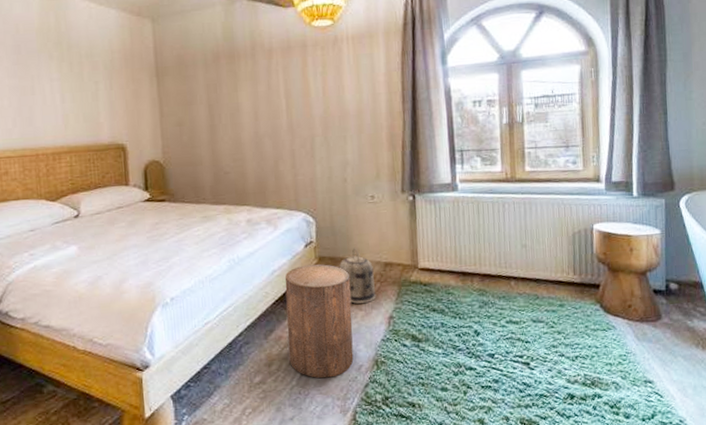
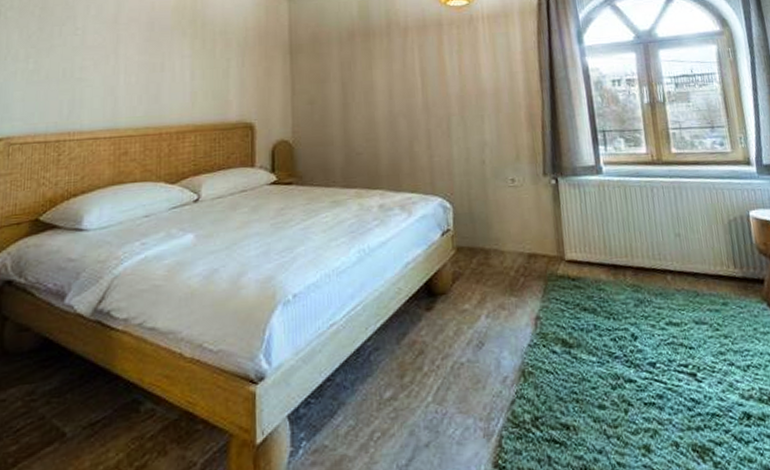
stool: present [284,264,354,379] -> none [419,255,498,393]
basket: present [340,248,376,304] -> none [479,237,521,303]

